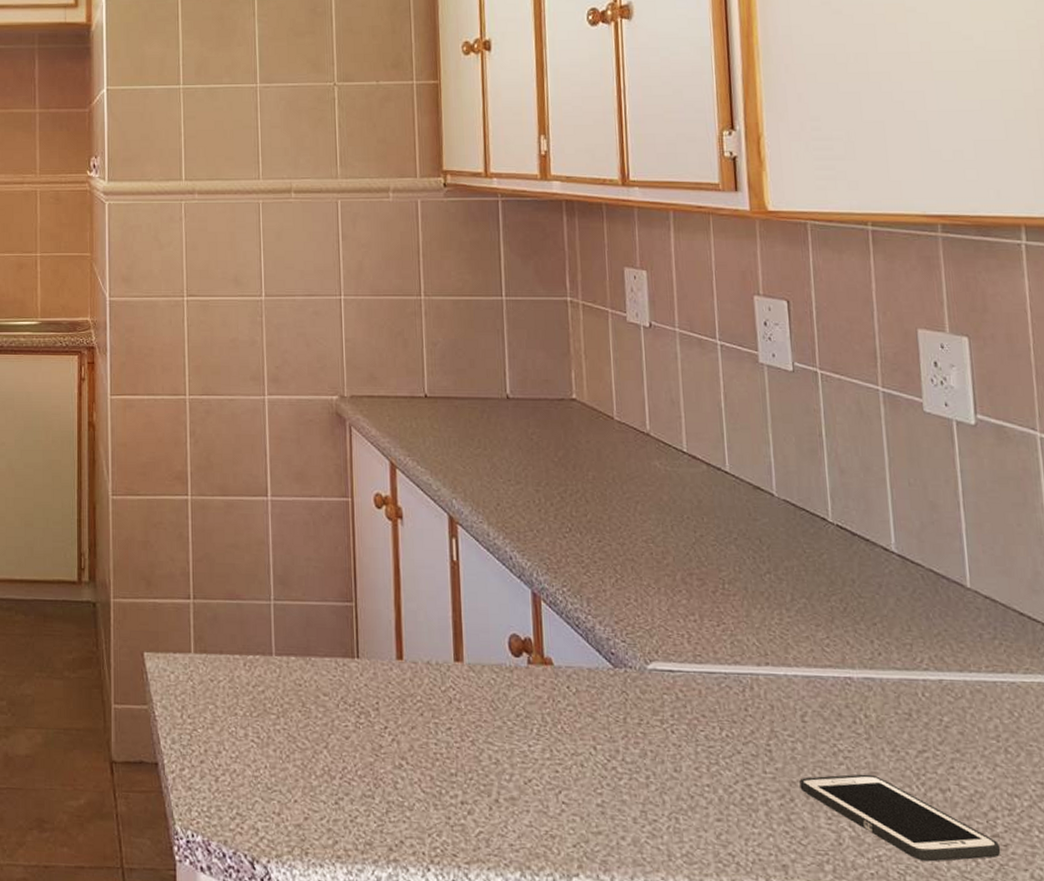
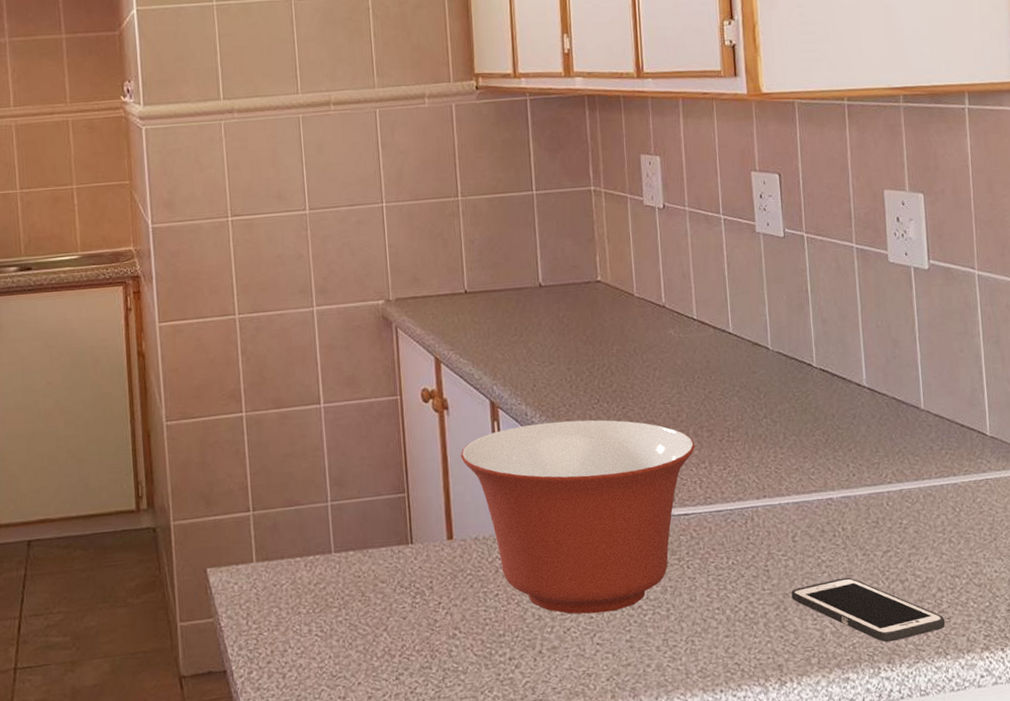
mixing bowl: none [414,546,683,769] -> present [460,420,695,614]

